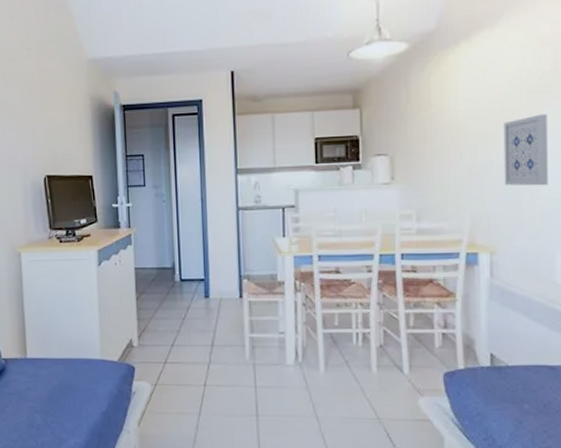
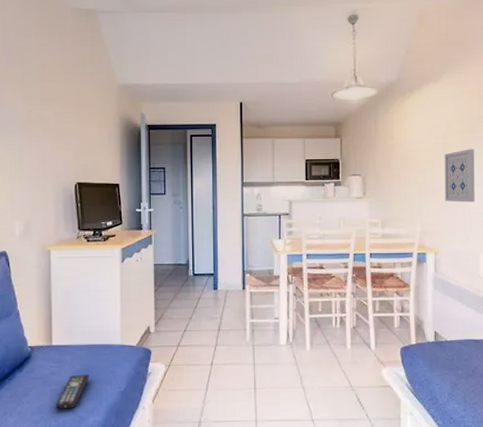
remote control: none [33,391,69,429] -> present [55,374,90,409]

